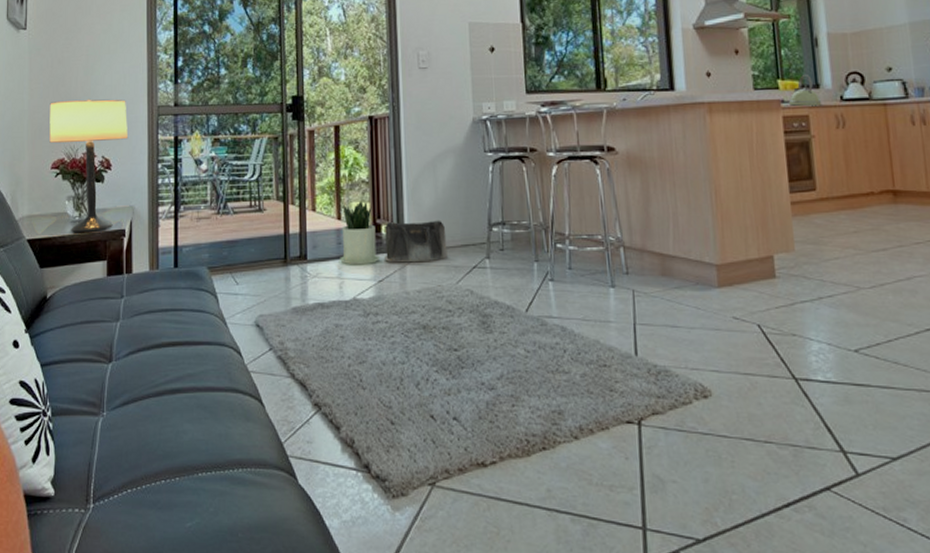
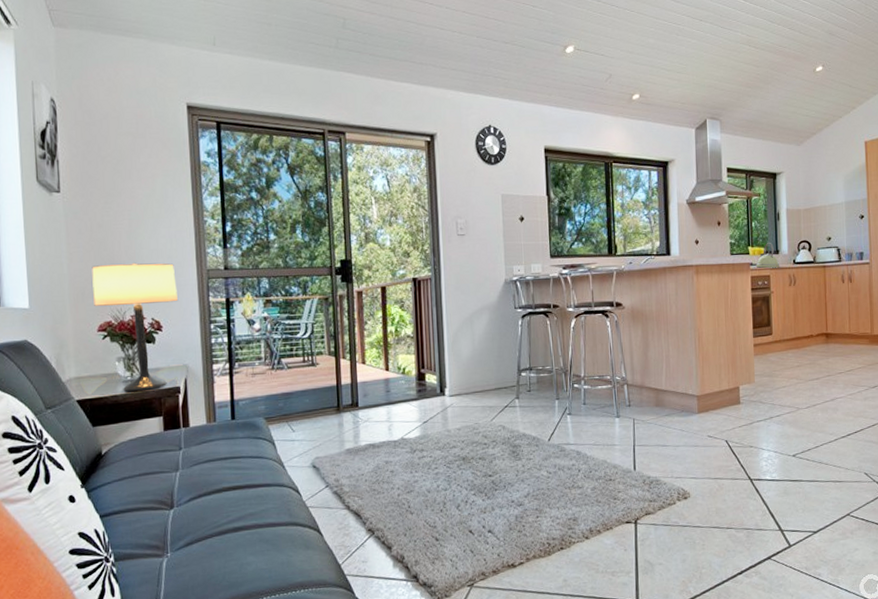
planter: present [340,201,379,265] -> none [388,354,424,410]
saddlebag: present [383,220,447,263] -> none [427,368,483,405]

